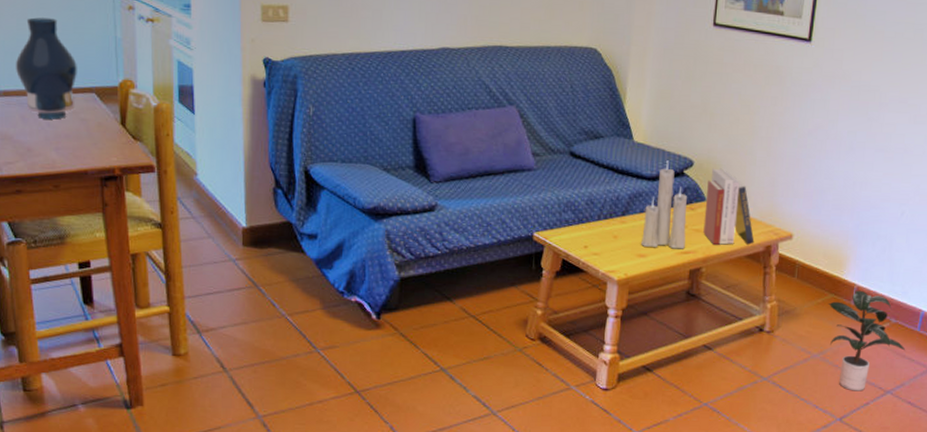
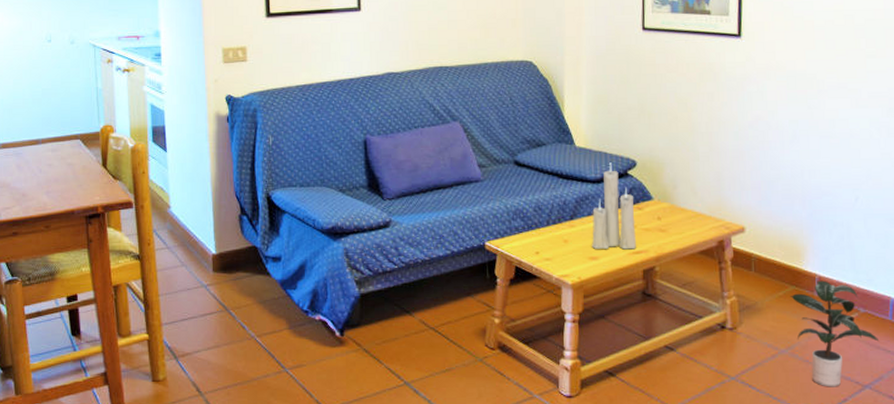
vase: present [15,17,77,120] -> none [12,76,64,166]
books: present [703,168,755,245] -> none [652,166,706,243]

